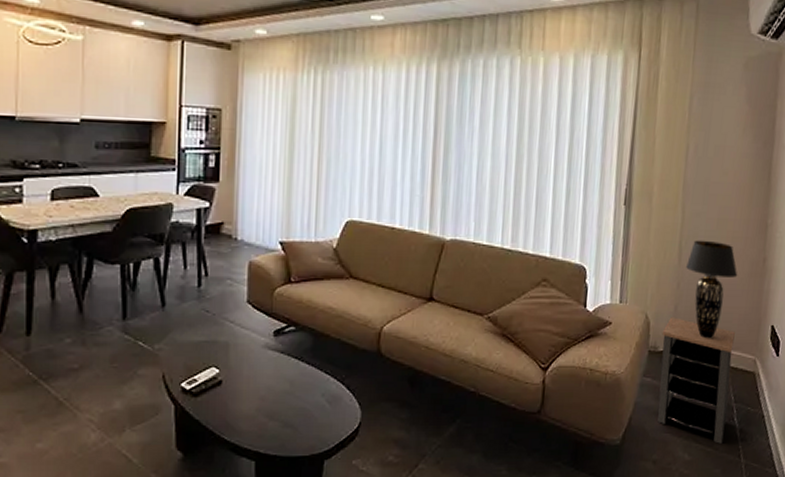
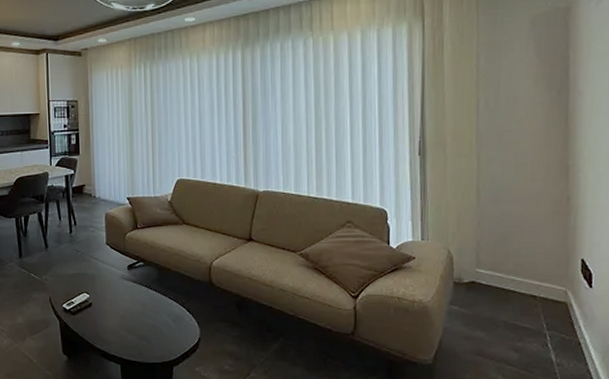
side table: present [657,317,735,444] -> none [466,252,542,367]
table lamp: present [686,240,738,339] -> none [485,182,541,272]

